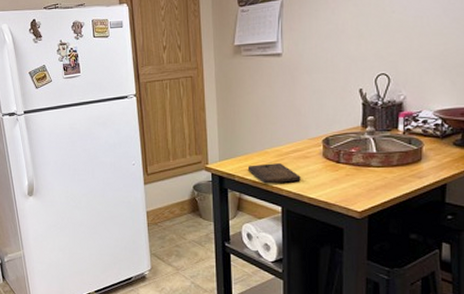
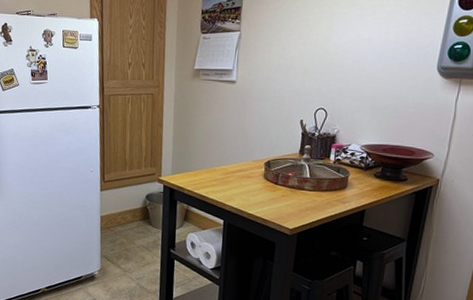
cutting board: present [247,163,301,184] -> none [196,180,243,199]

